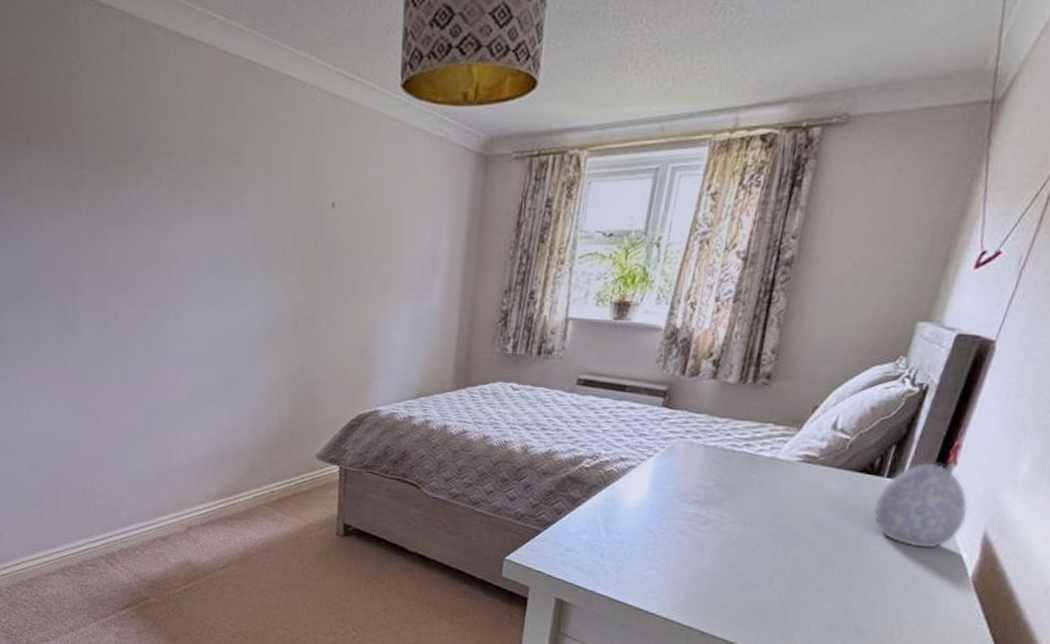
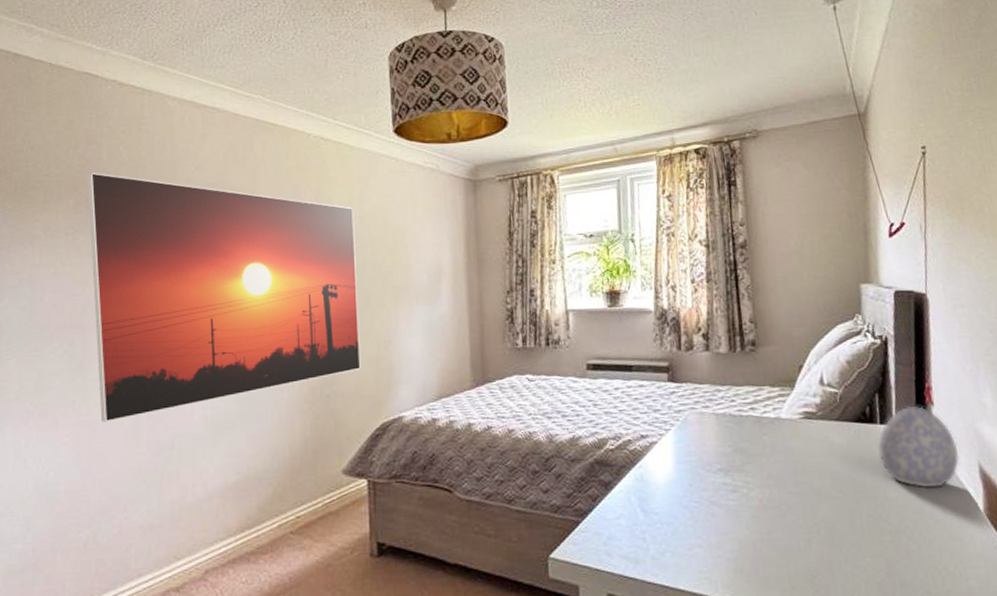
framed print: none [69,114,348,384] -> present [87,172,361,422]

